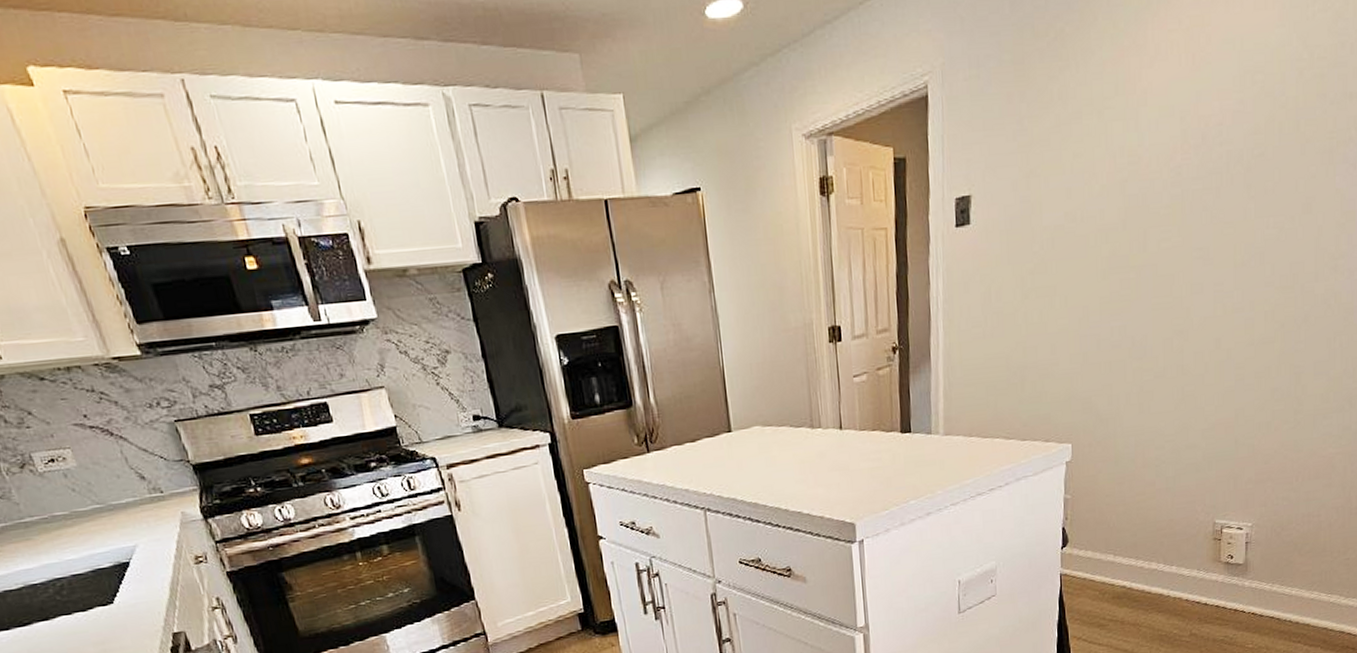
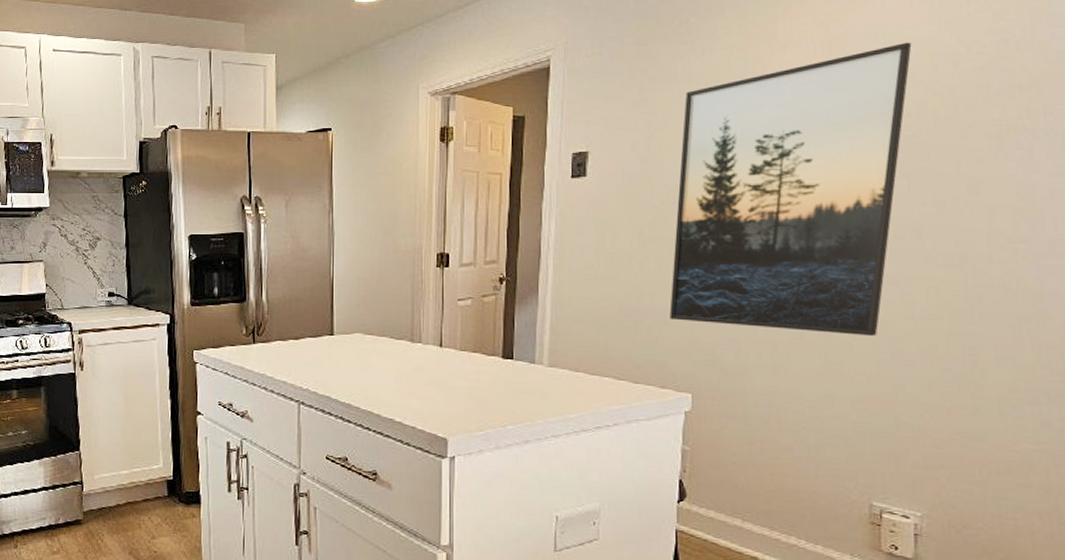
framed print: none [1051,48,1264,372] -> present [669,42,912,337]

